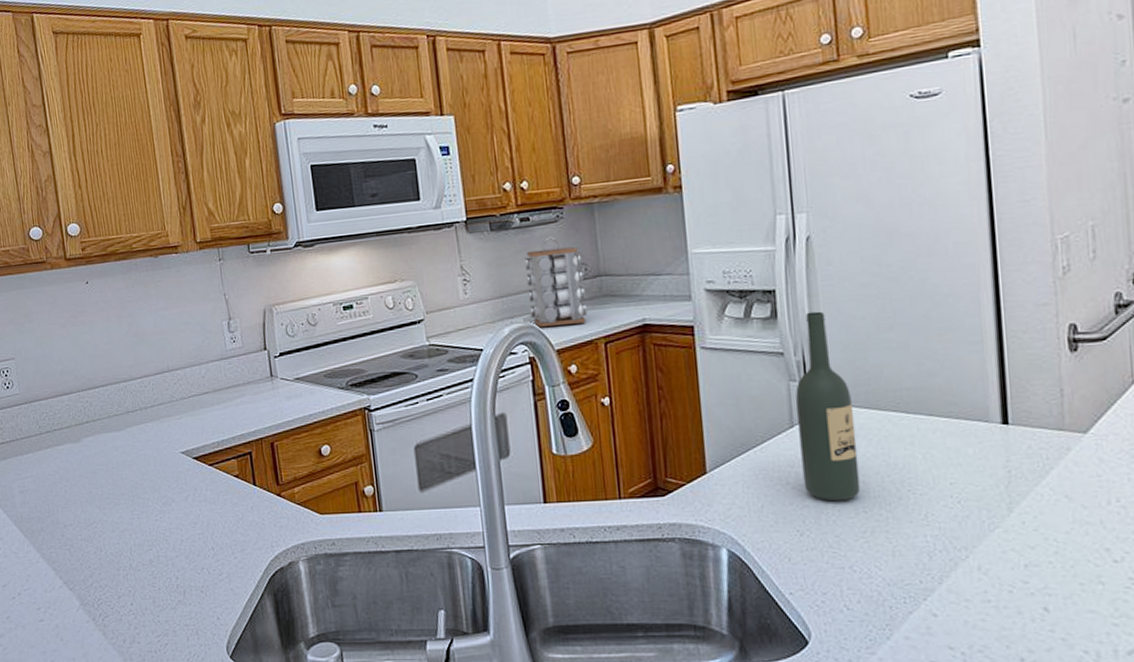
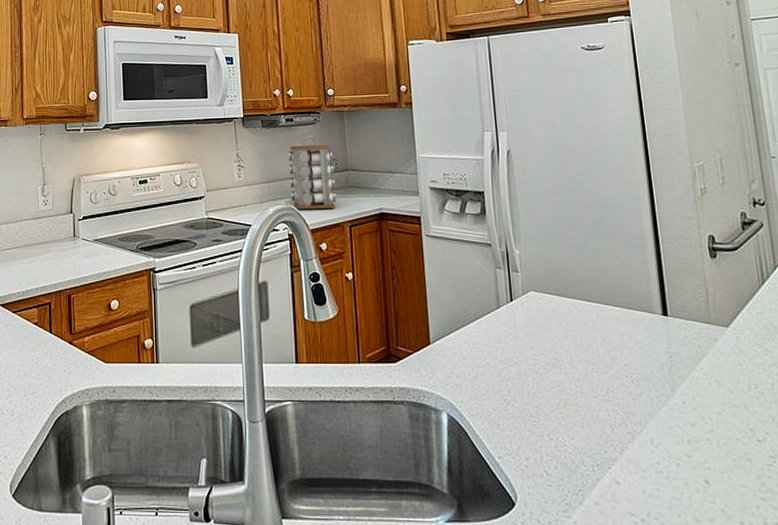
wine bottle: present [795,311,861,502] -> none [501,211,554,375]

